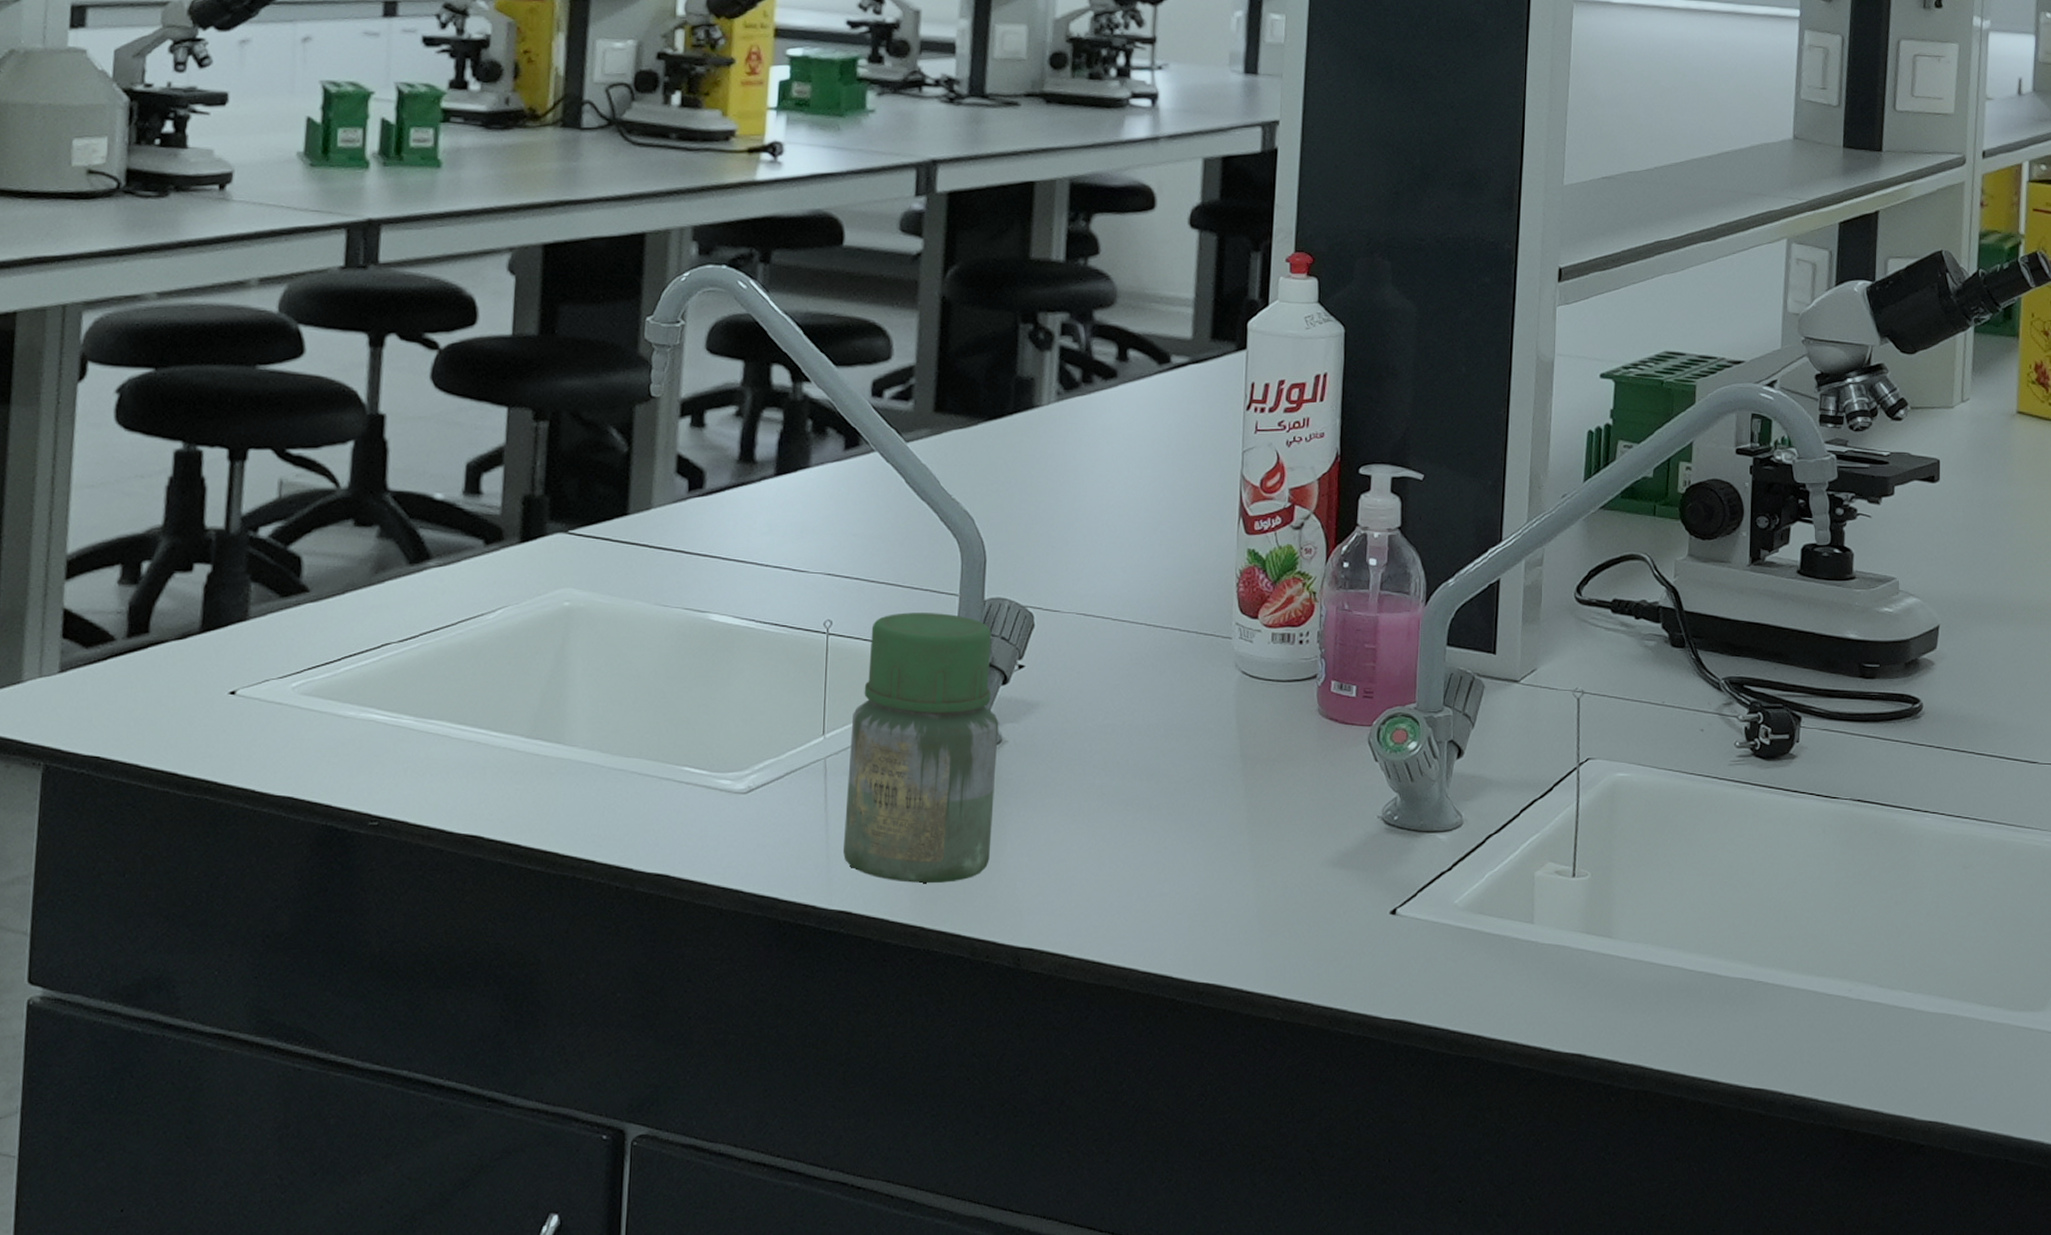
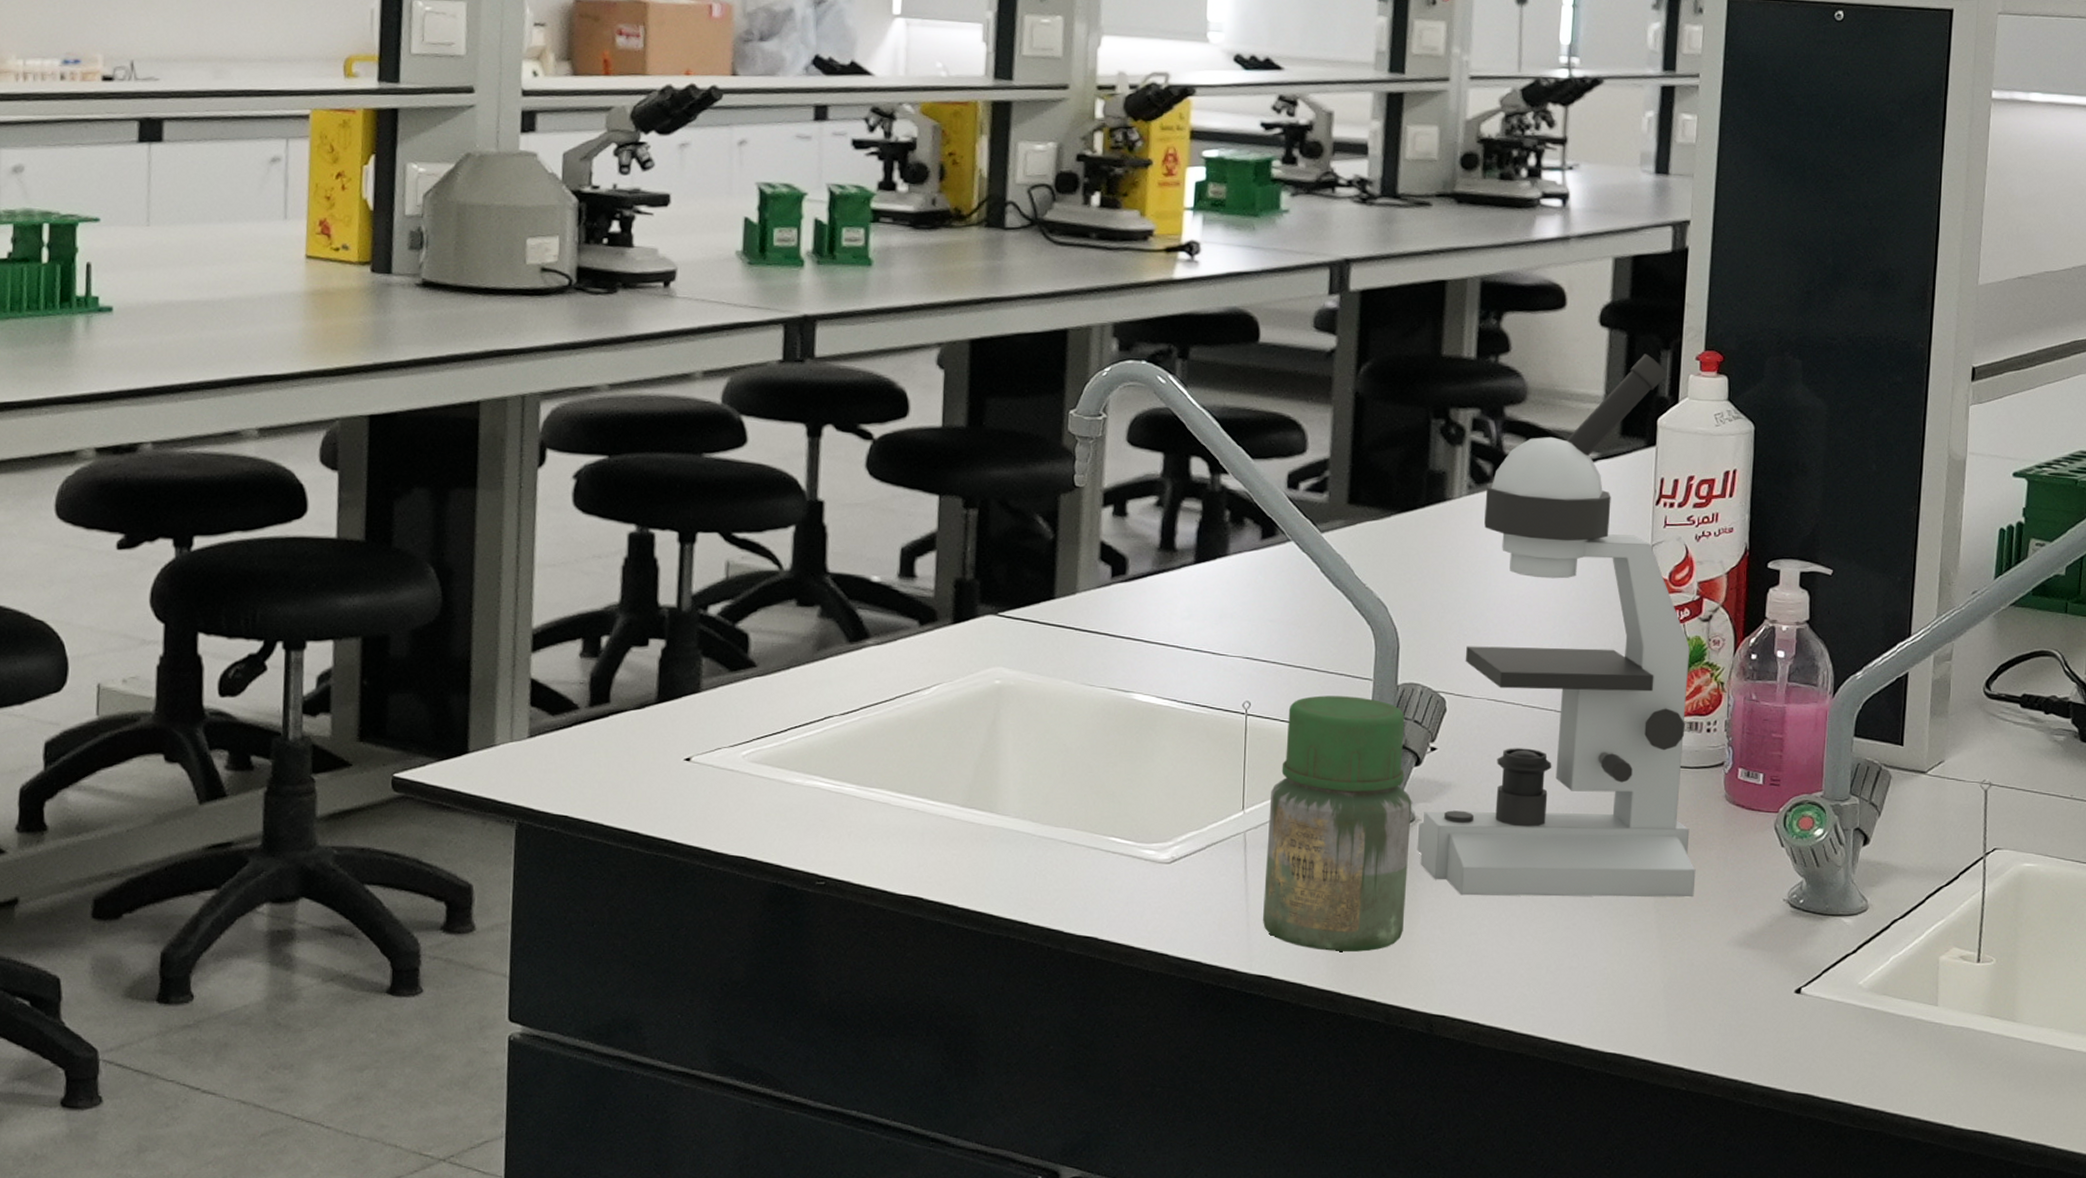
microscope: none [1004,256,1289,821] -> present [1417,354,1696,898]

